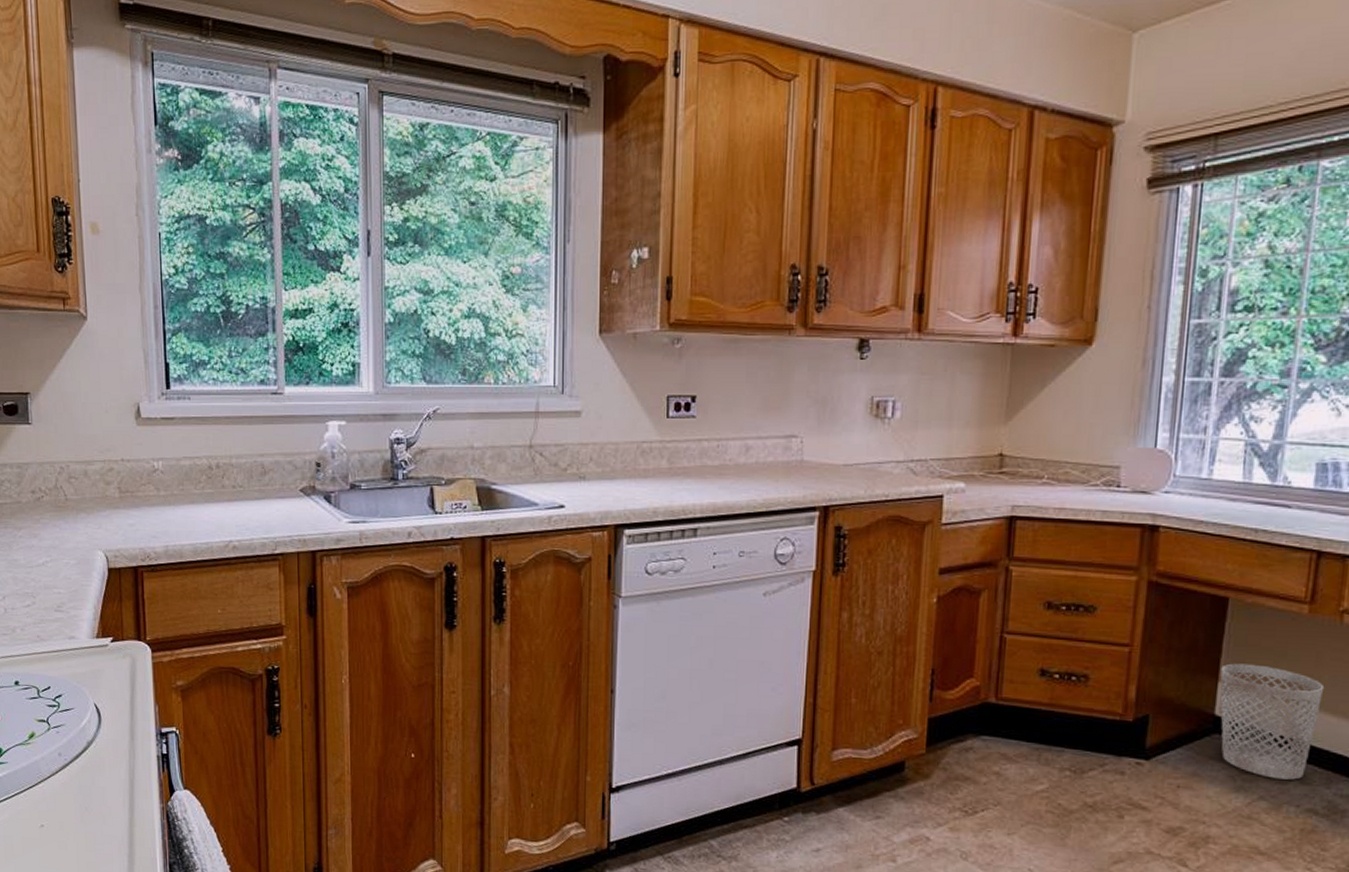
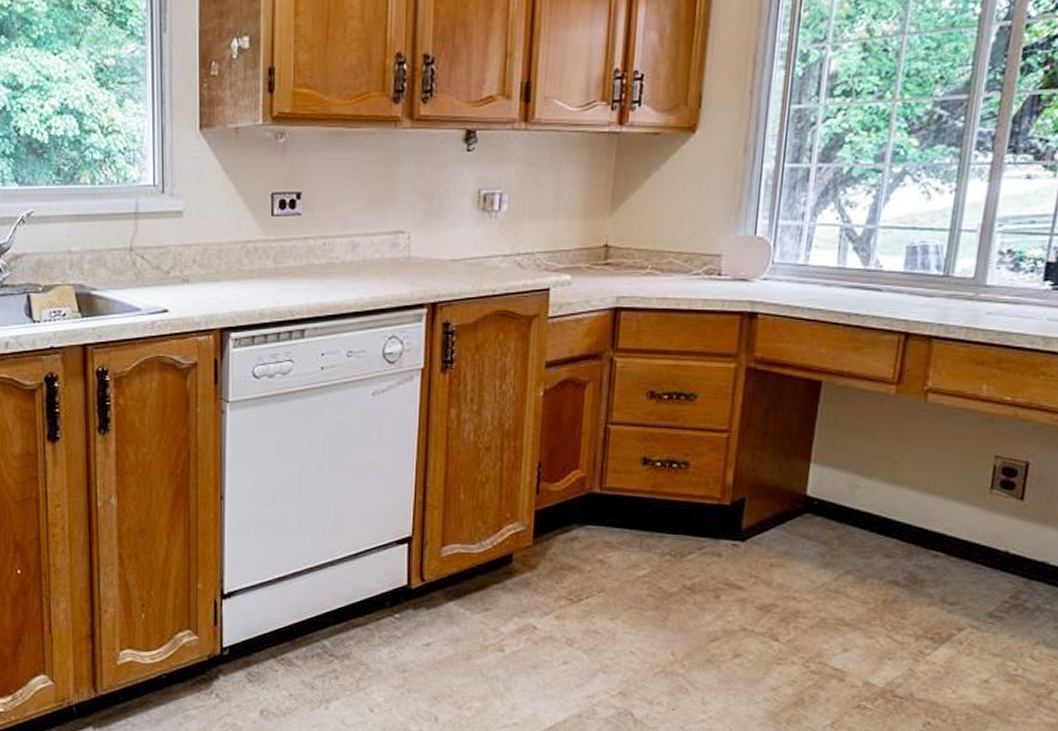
wastebasket: present [1220,663,1325,780] -> none [812,445,909,554]

